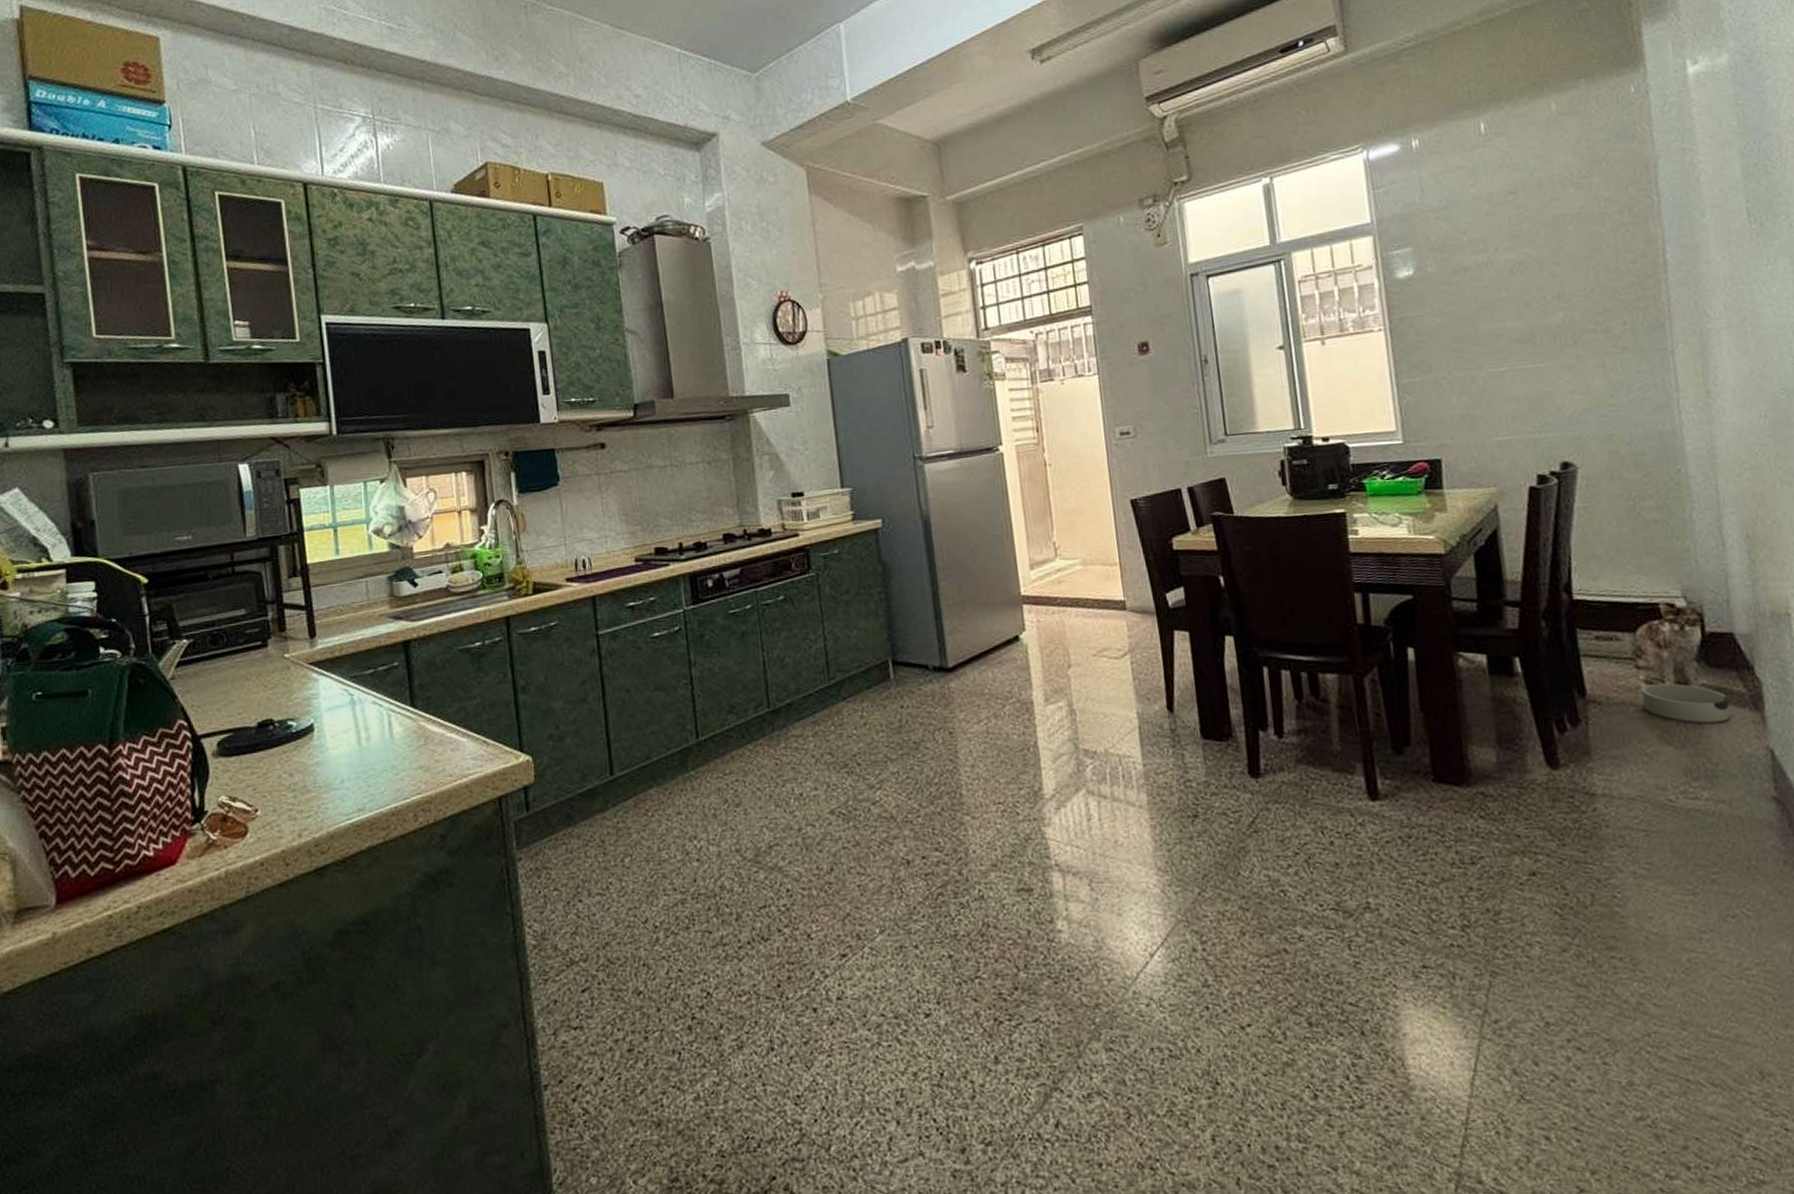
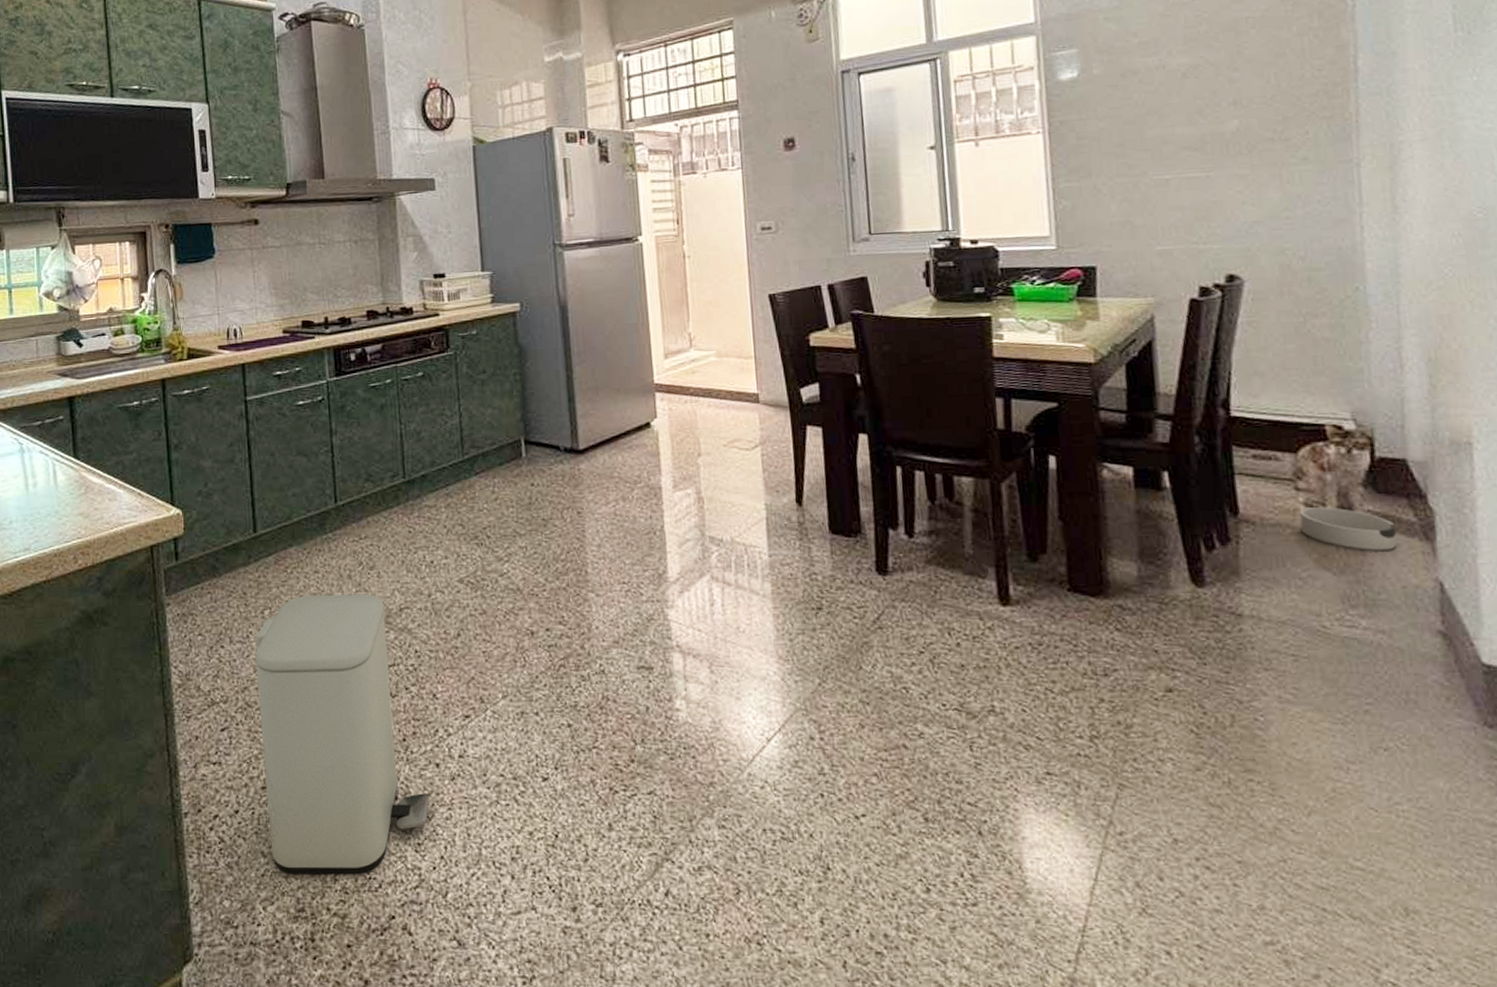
pedal bin: none [616,832,808,1142] -> present [255,593,429,875]

